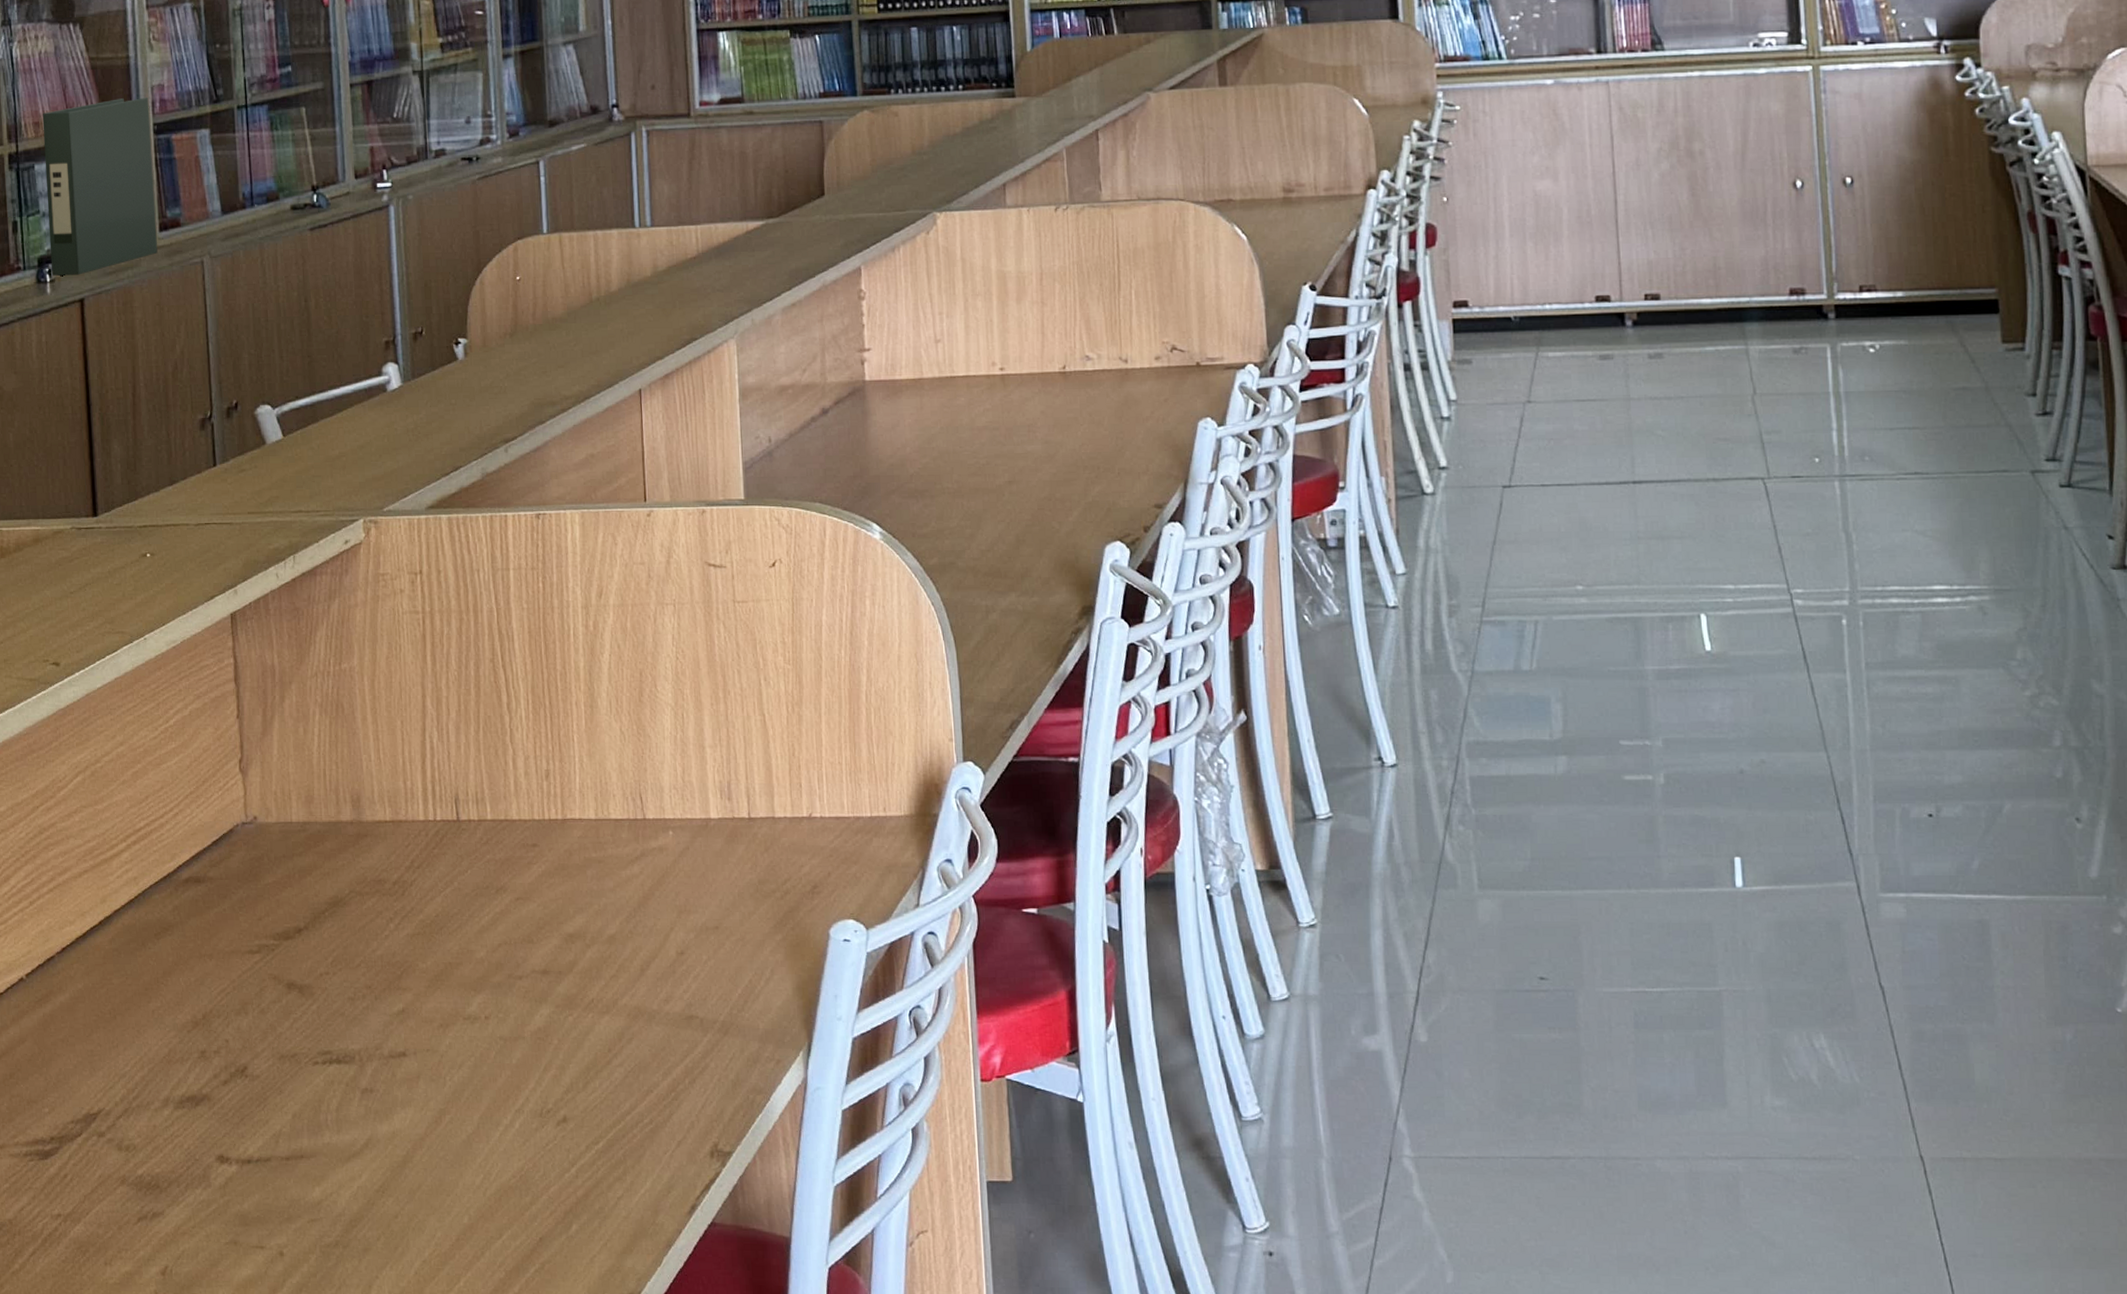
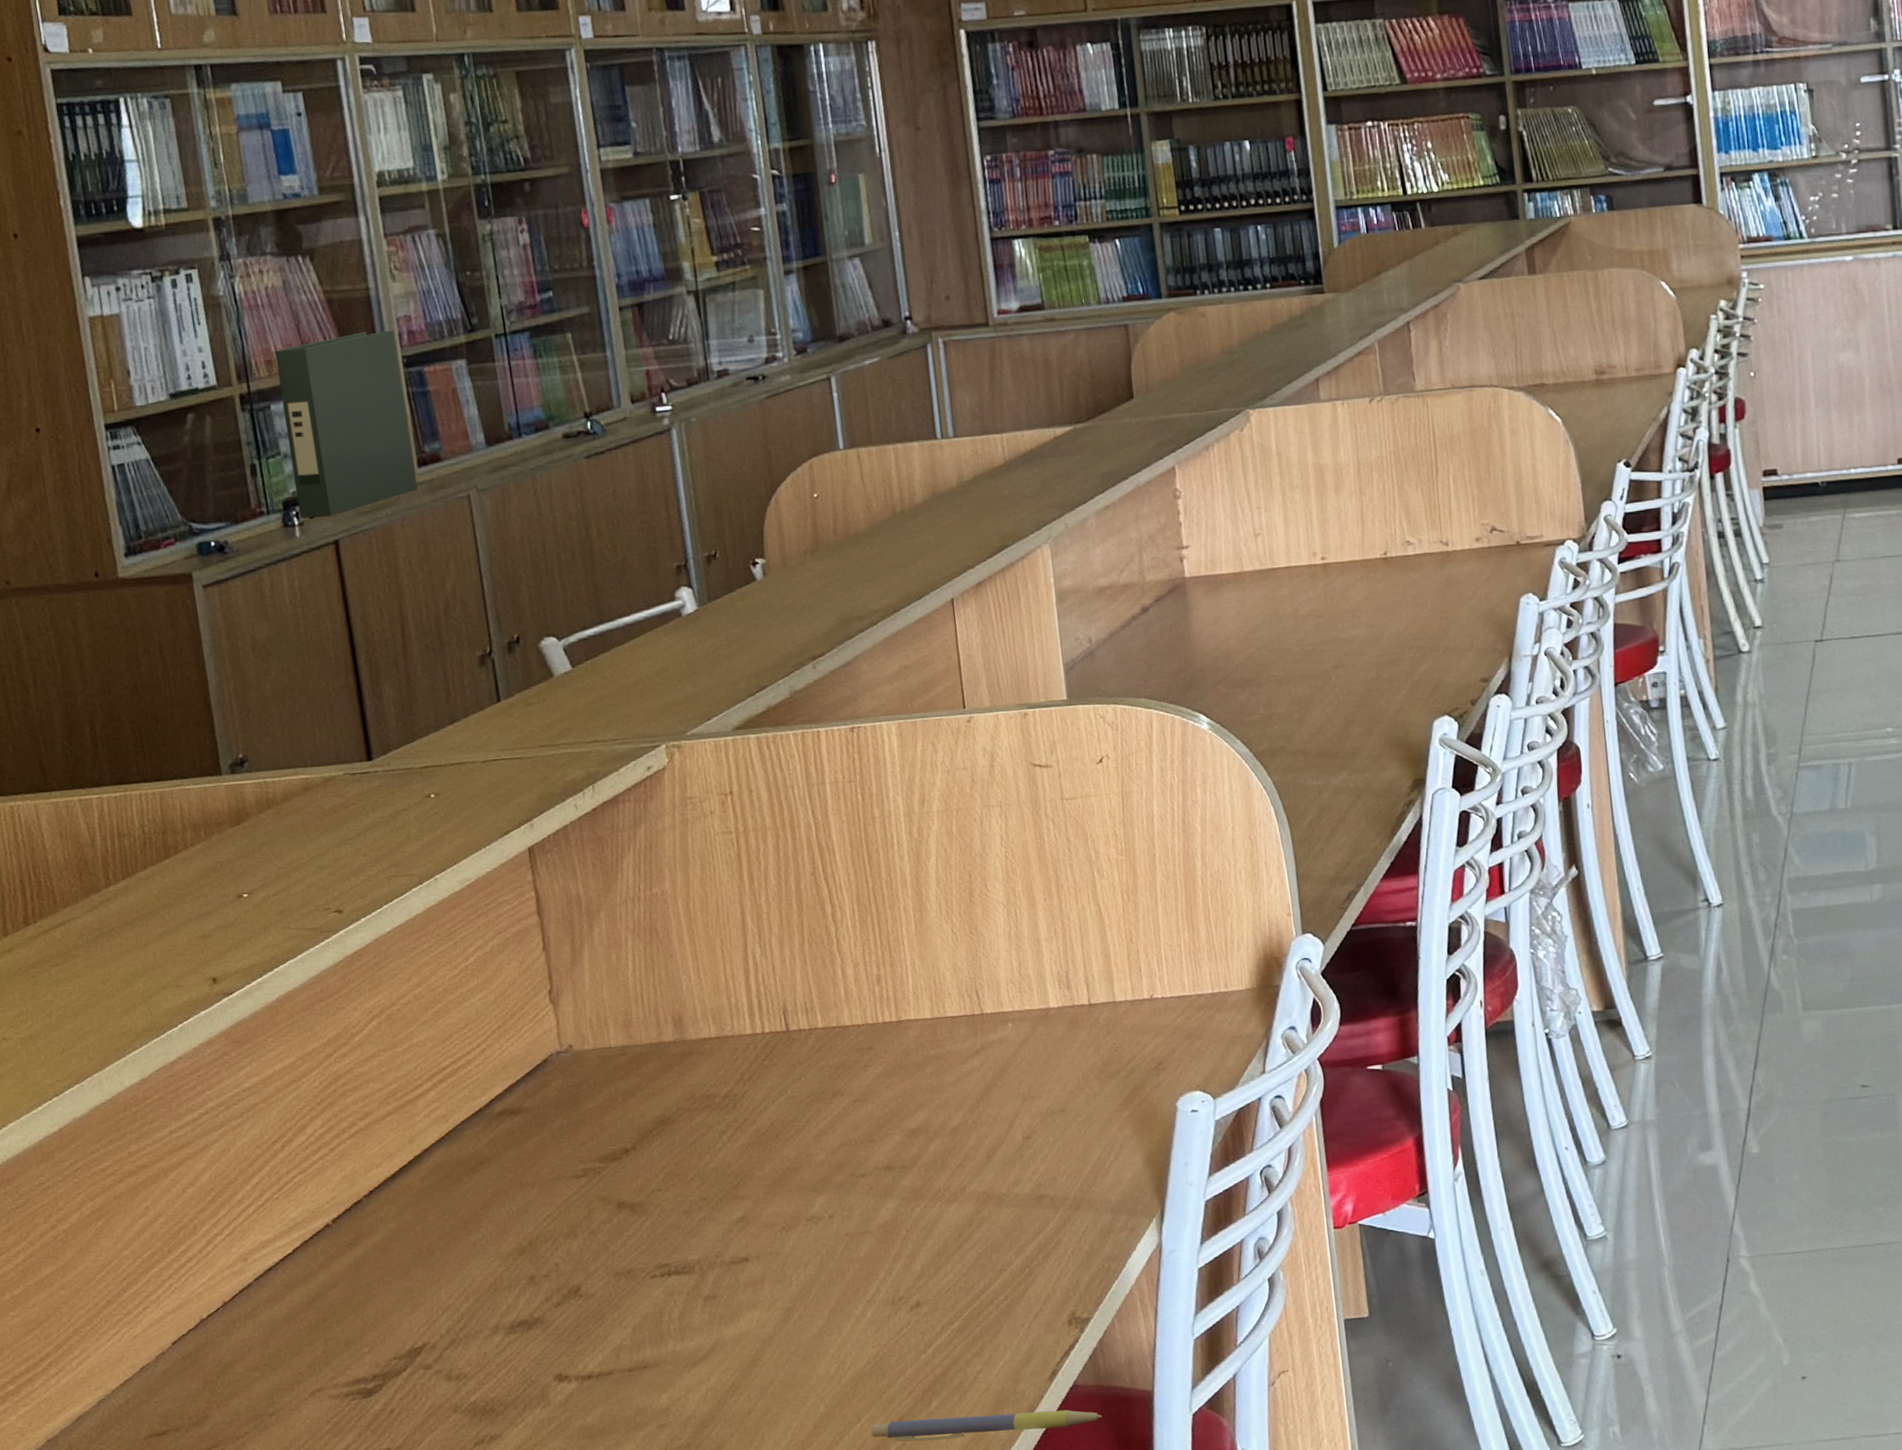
pen: none [511,1241,739,1268] -> present [871,1409,1102,1442]

